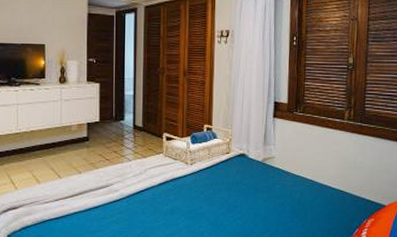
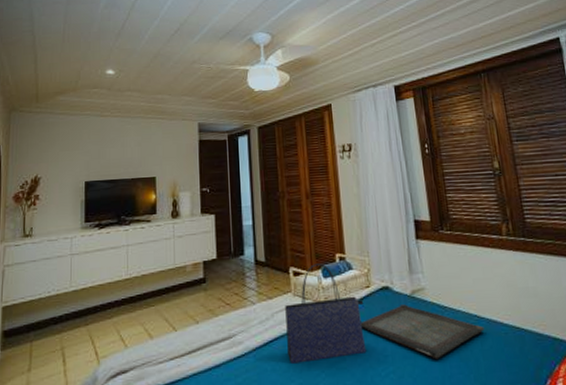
tote bag: none [155,132,223,208] -> present [285,263,367,364]
serving tray: none [218,169,316,211] -> present [360,304,485,359]

